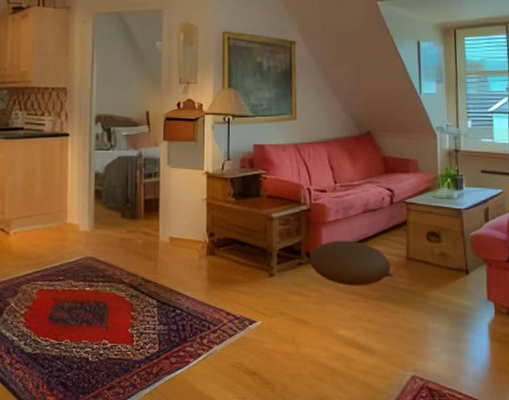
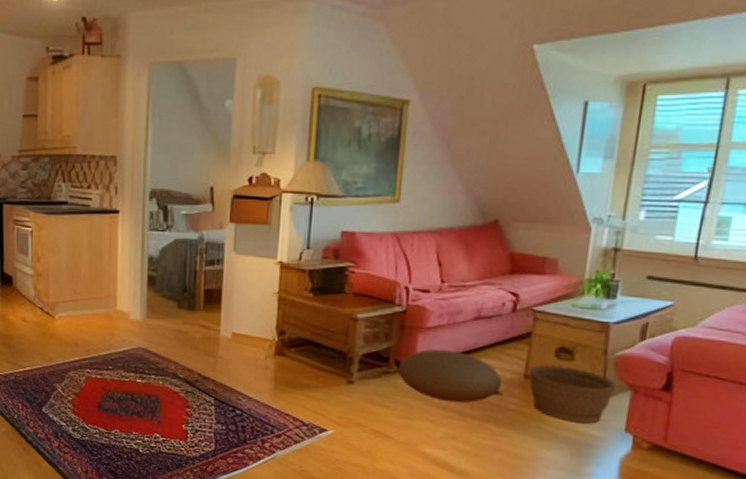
basket: none [409,247,474,296] -> present [528,364,616,424]

